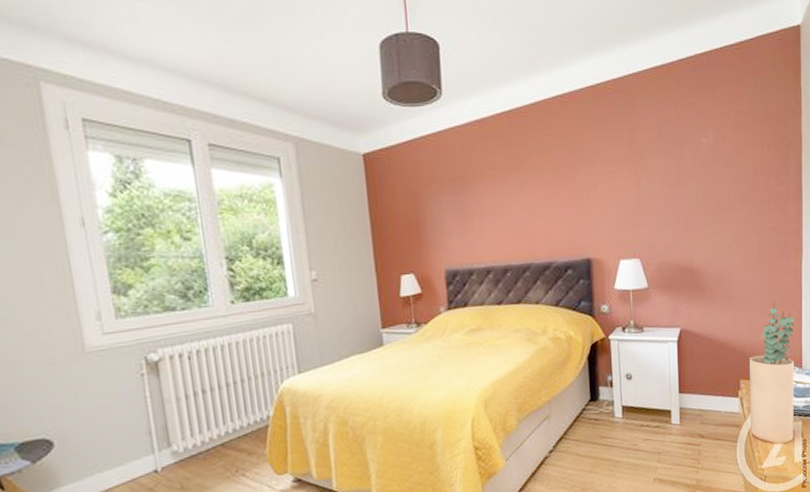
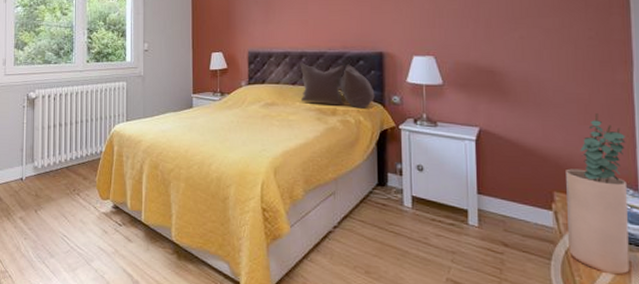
cushion: none [505,275,584,323] -> present [300,63,375,109]

